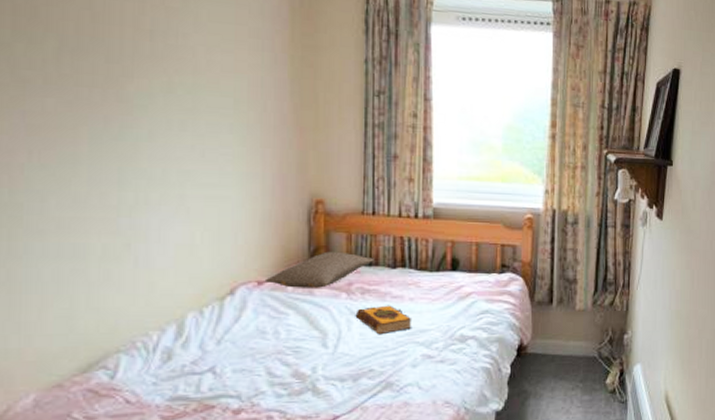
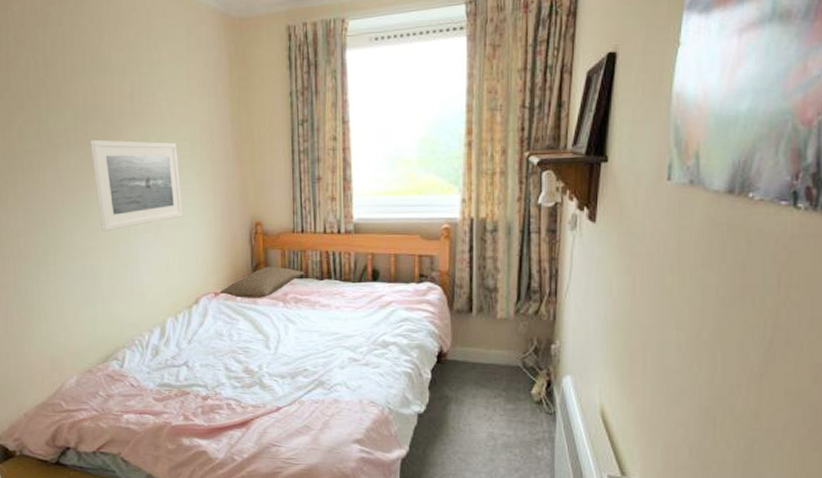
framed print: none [83,79,219,200] -> present [90,139,183,231]
hardback book: present [355,305,412,335] -> none [291,313,339,339]

